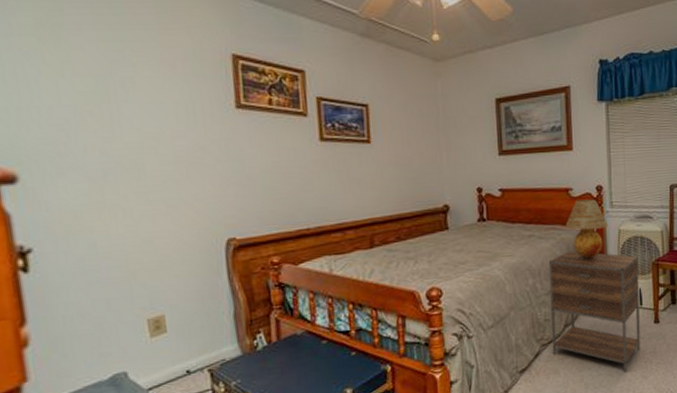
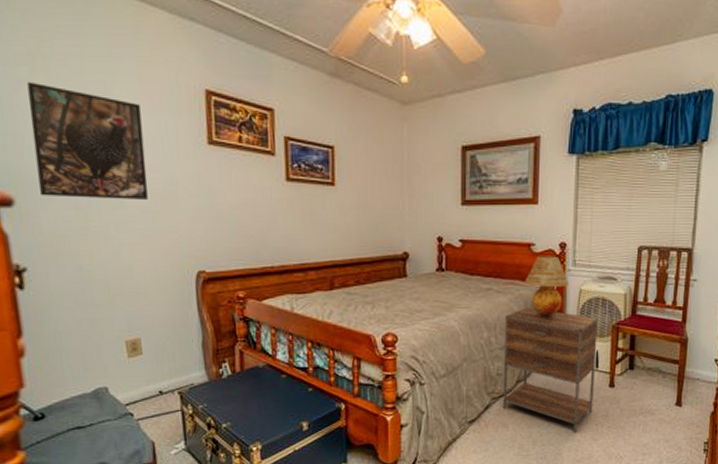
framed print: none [34,52,171,171] -> present [27,81,148,199]

